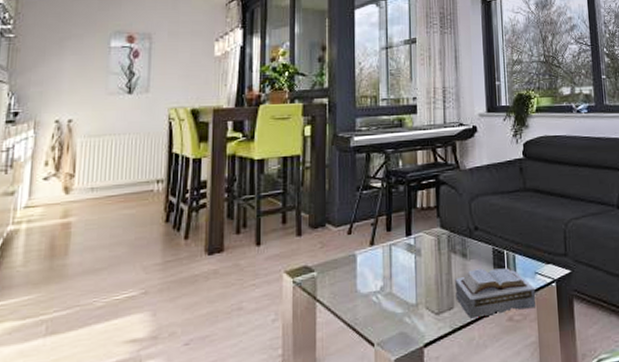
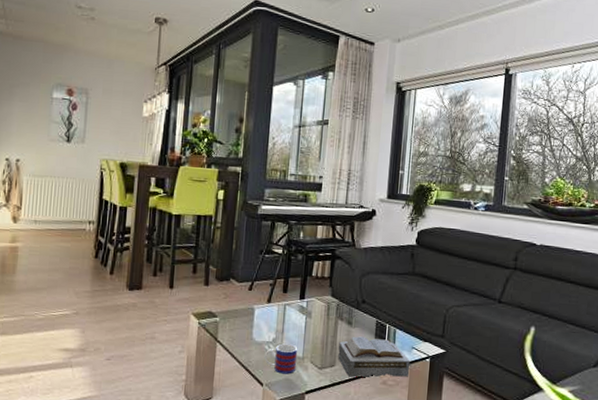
mug: none [372,290,411,328] -> present [264,343,298,374]

